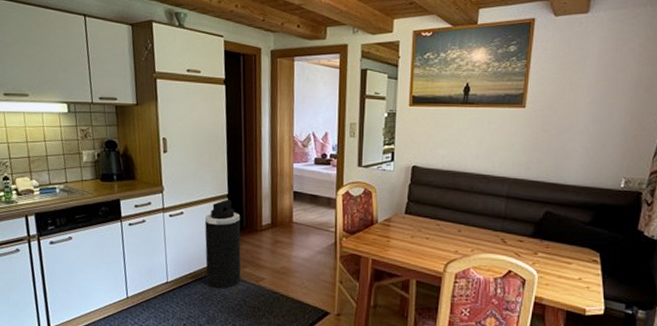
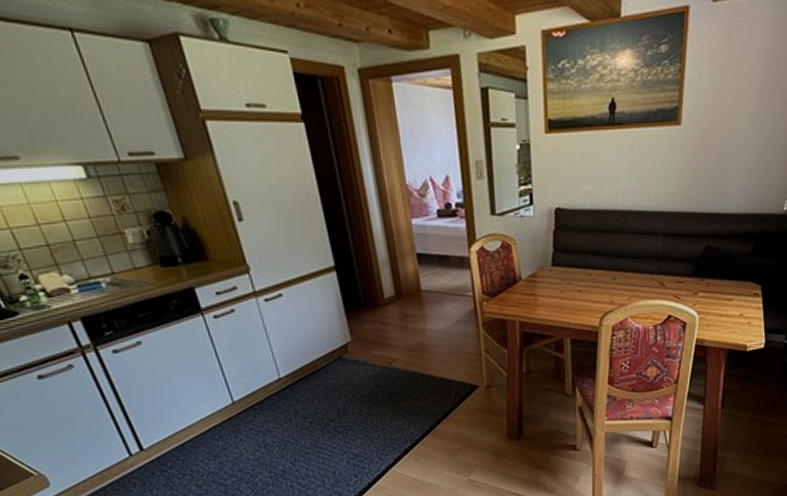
trash can: present [205,200,241,289] -> none [312,272,370,378]

